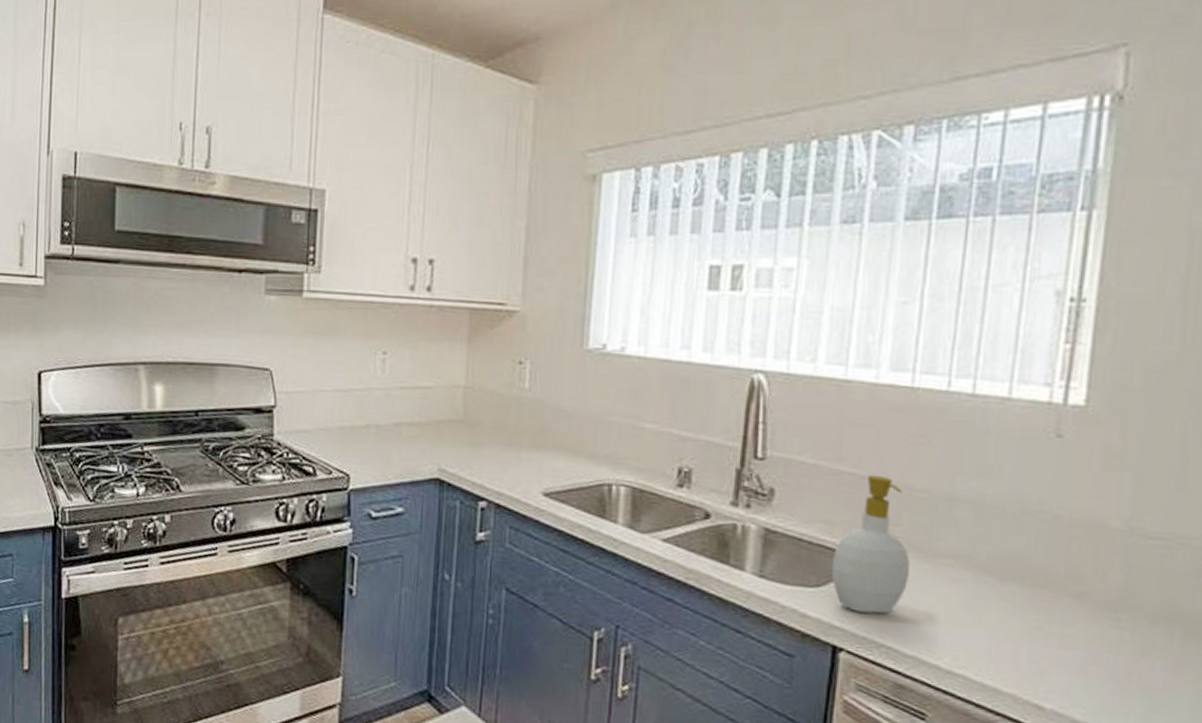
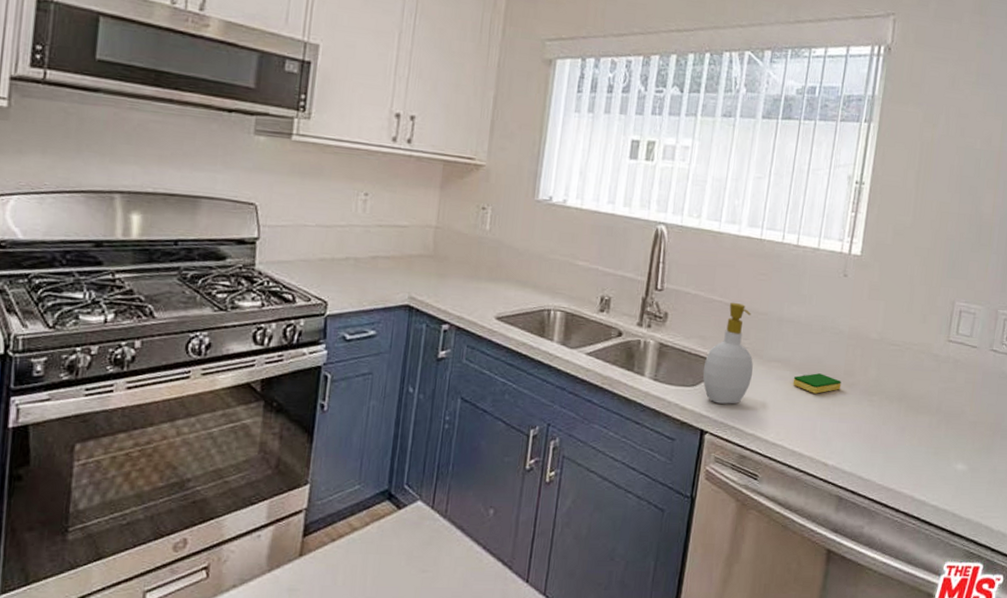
dish sponge: none [976,576,1061,606] -> present [792,373,842,394]

